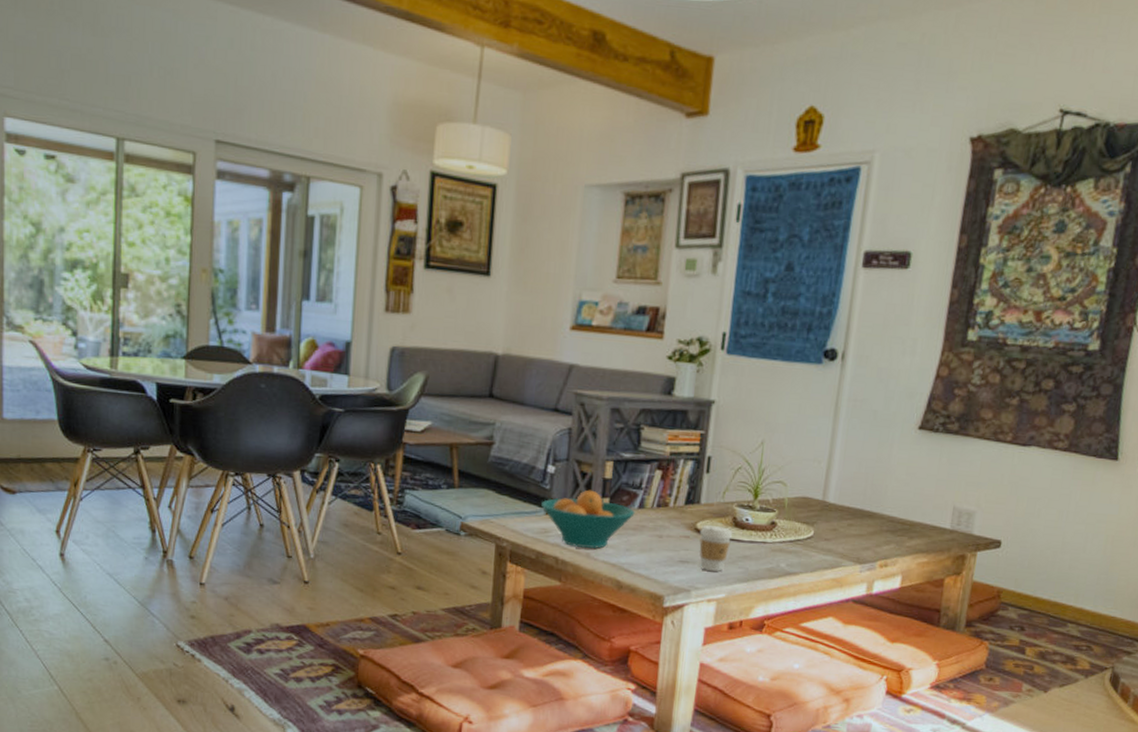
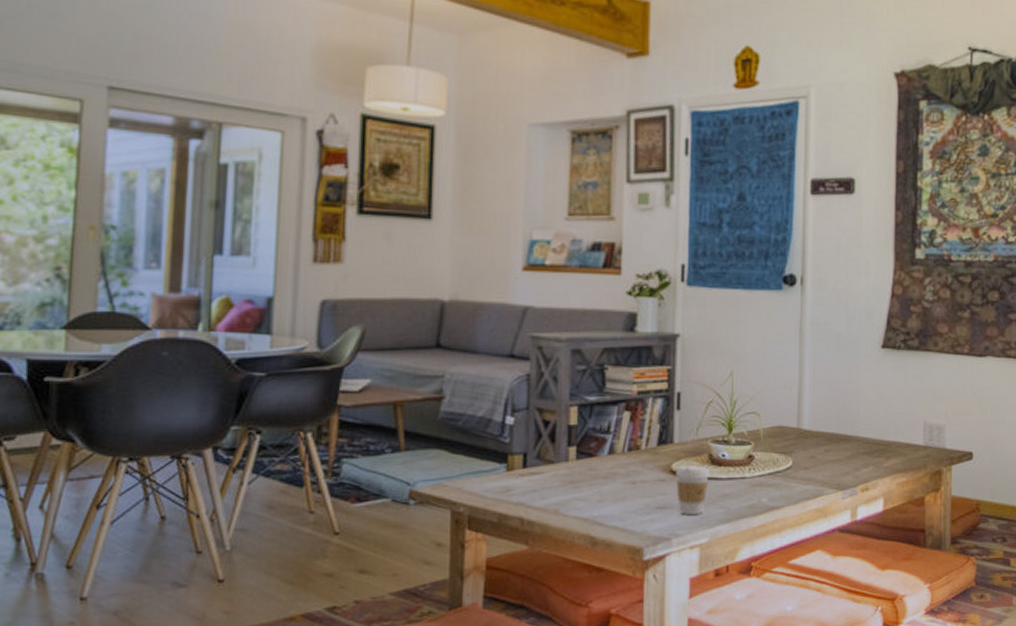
fruit bowl: present [541,489,635,549] -> none [501,439,605,504]

